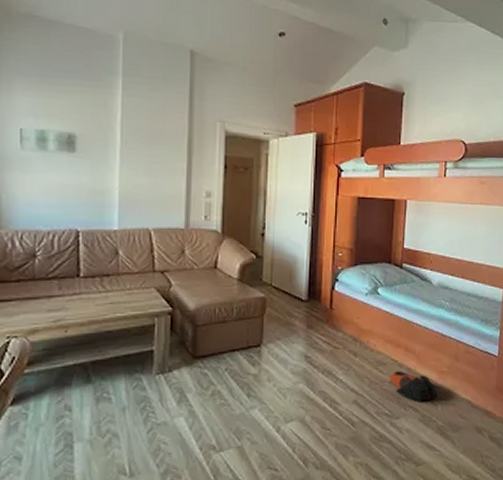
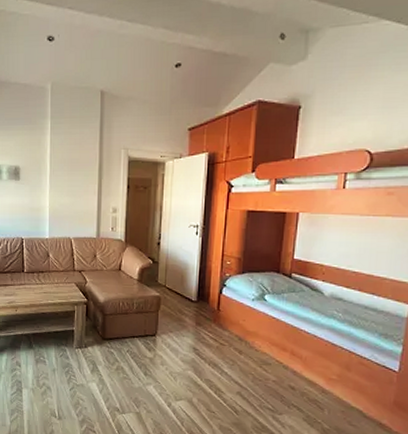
bag: present [389,371,437,402] -> none [273,371,324,404]

